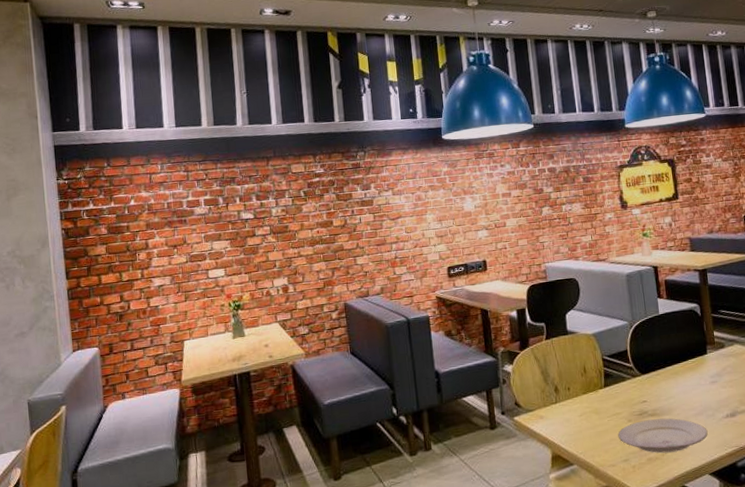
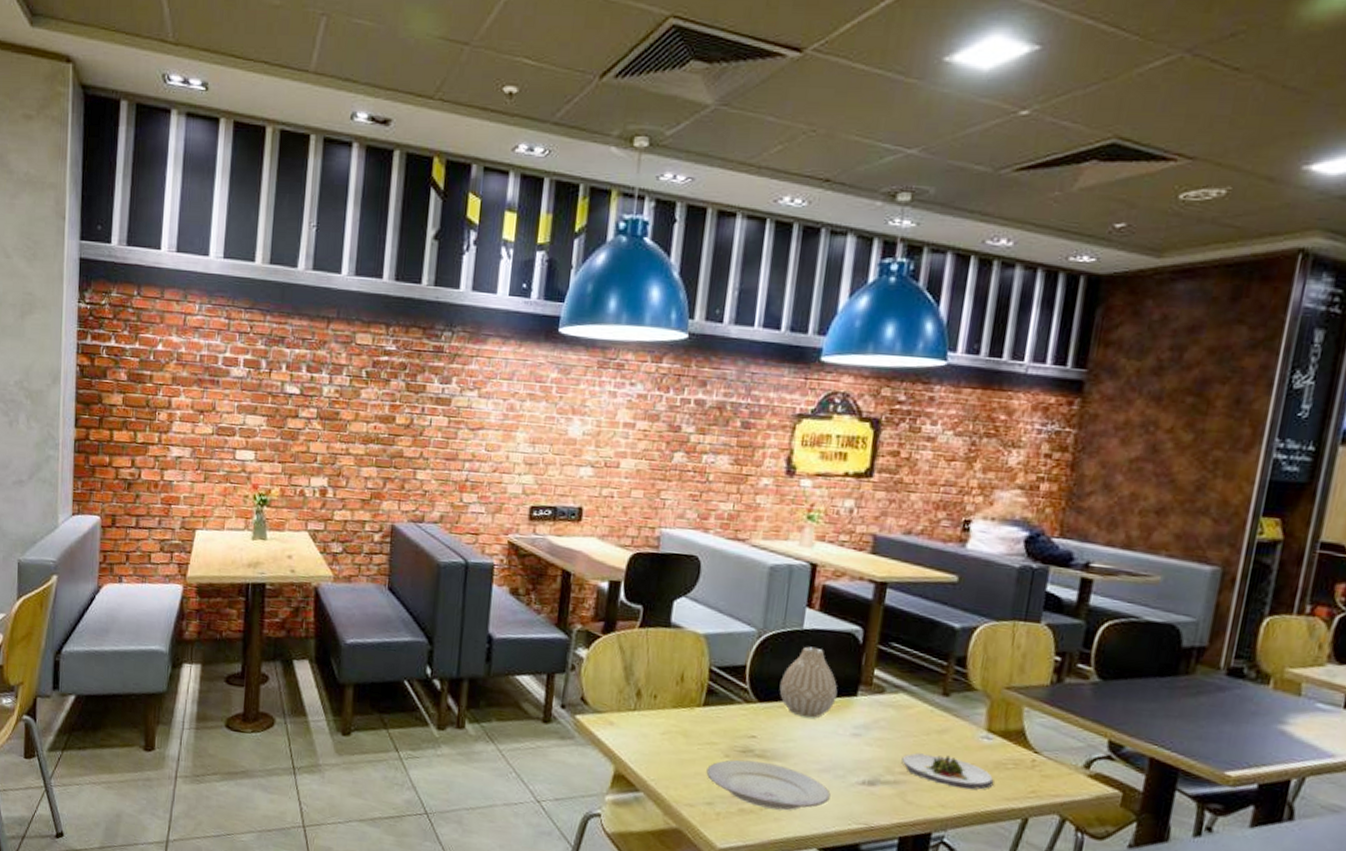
vase: none [653,325,694,378] -> present [779,646,838,718]

